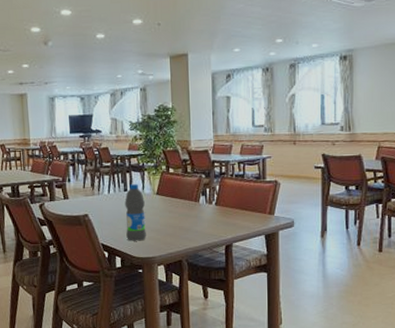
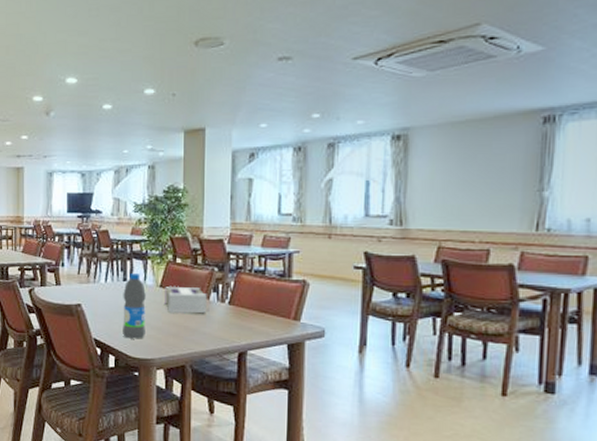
tissue box: none [161,192,197,216] -> present [165,285,207,313]

